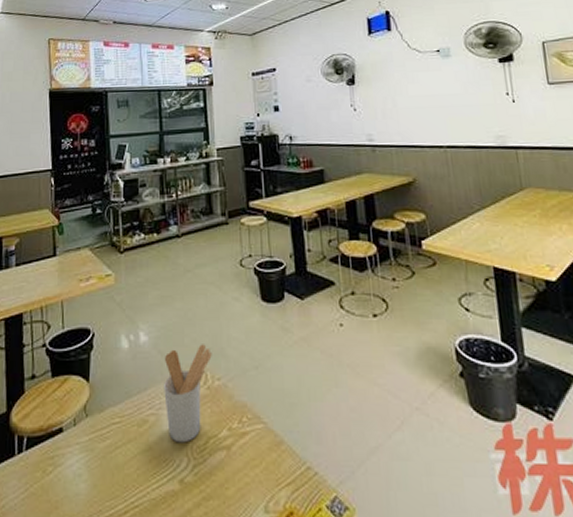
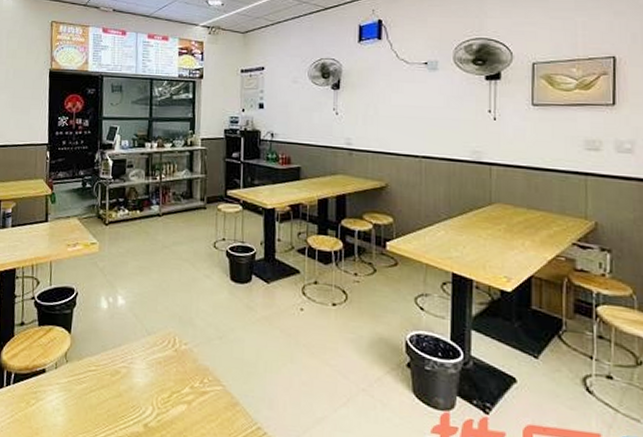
utensil holder: present [164,344,212,443] -> none [136,312,181,394]

